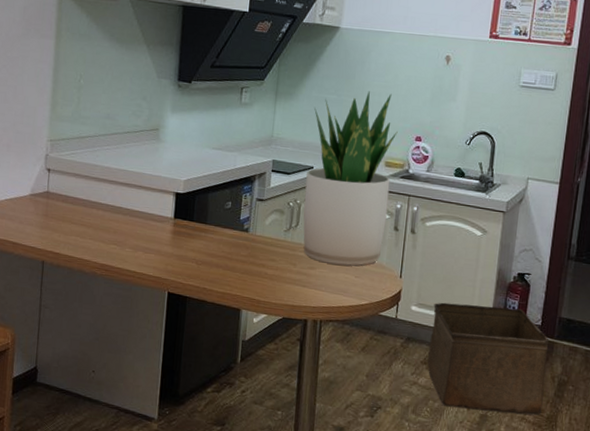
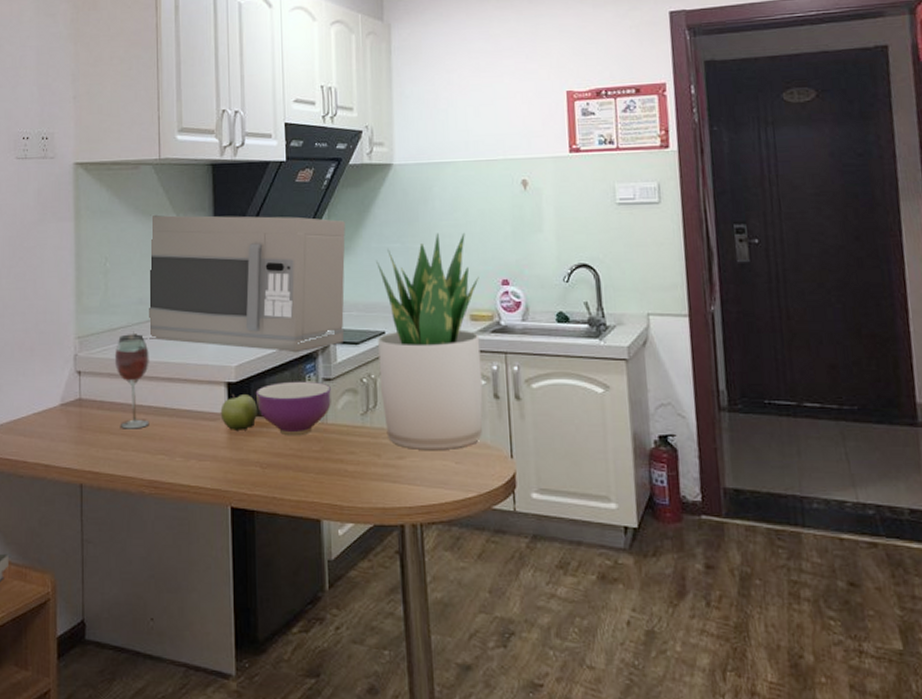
wineglass: none [80,142,112,222] -> present [114,334,150,429]
microwave: none [99,44,293,175] -> present [133,215,346,352]
fruit: none [167,202,199,233] -> present [220,393,257,430]
bowl: none [198,198,262,242] -> present [255,381,331,436]
storage bin: present [427,302,549,416] -> none [559,483,726,626]

